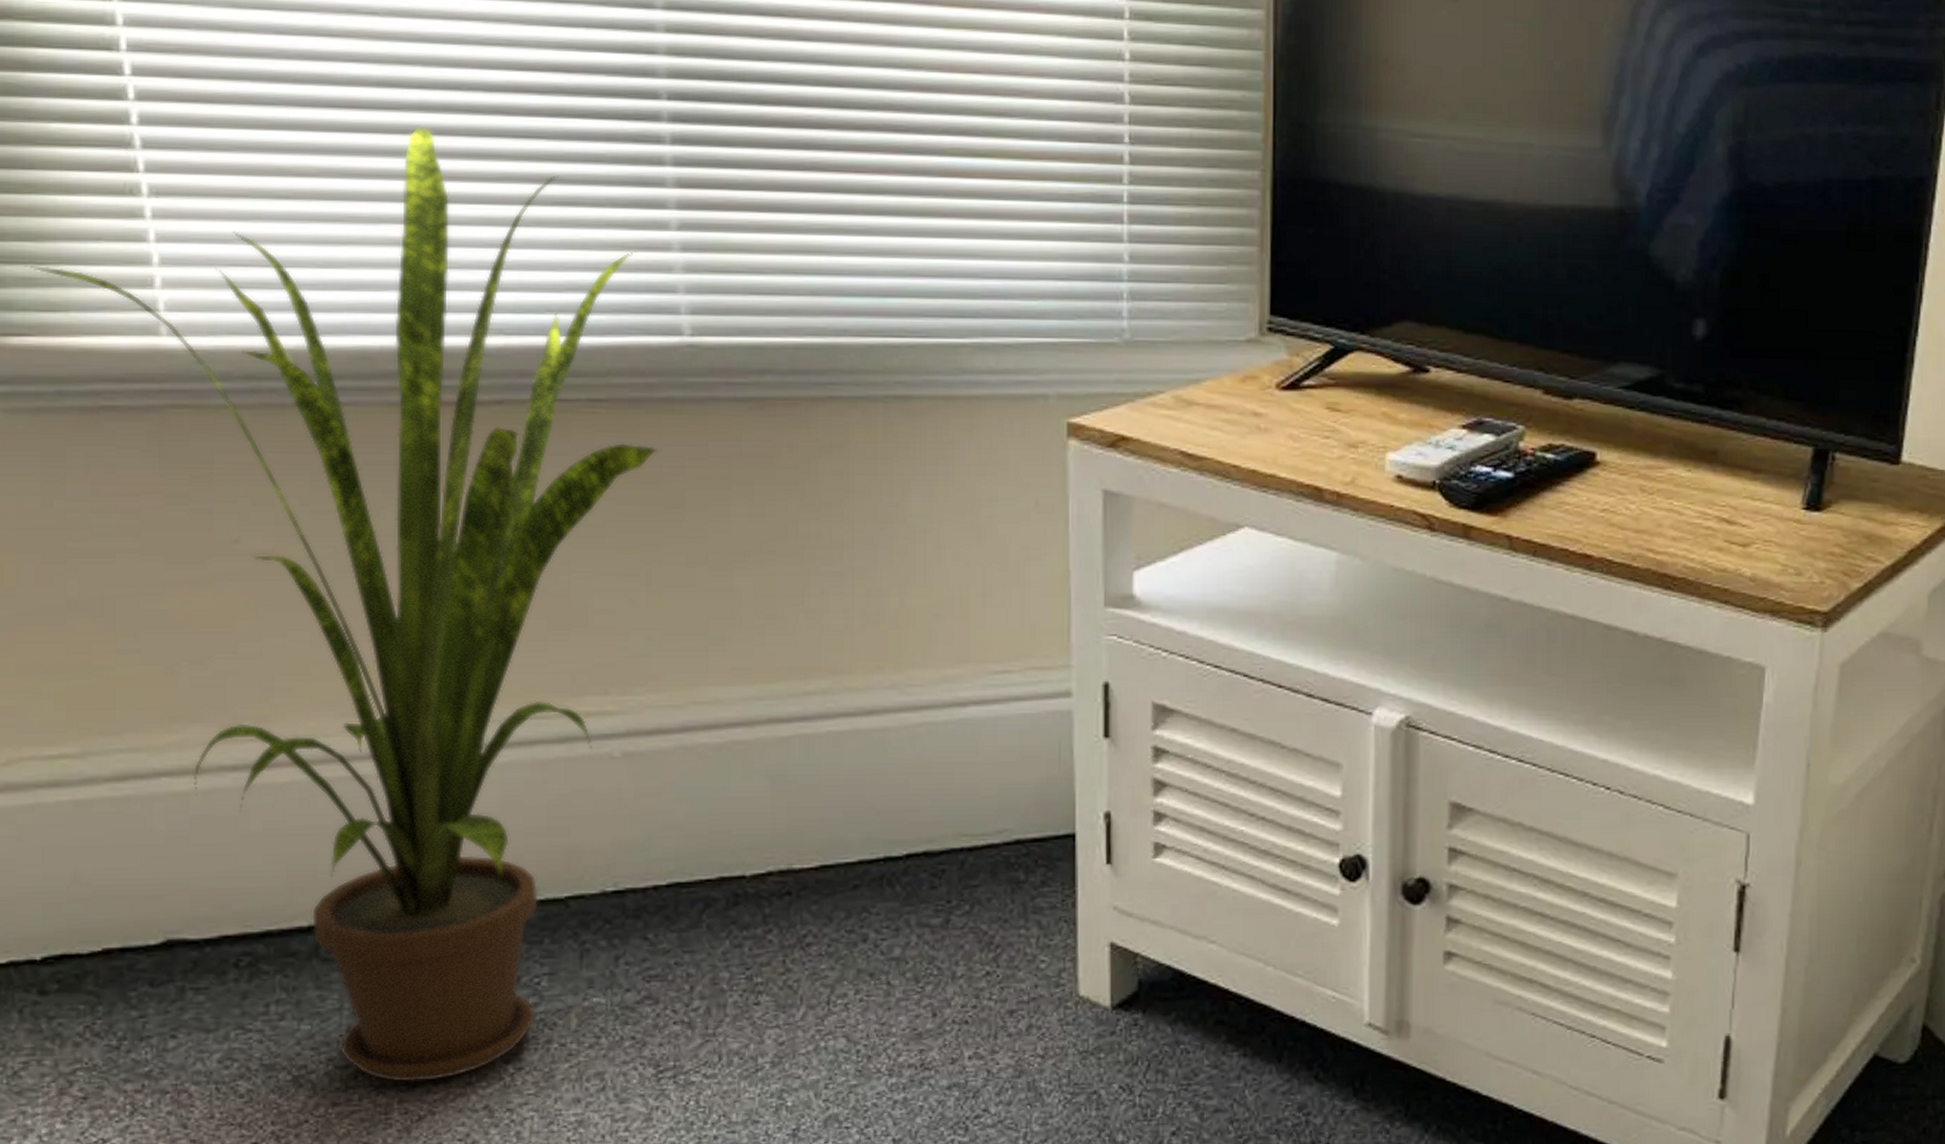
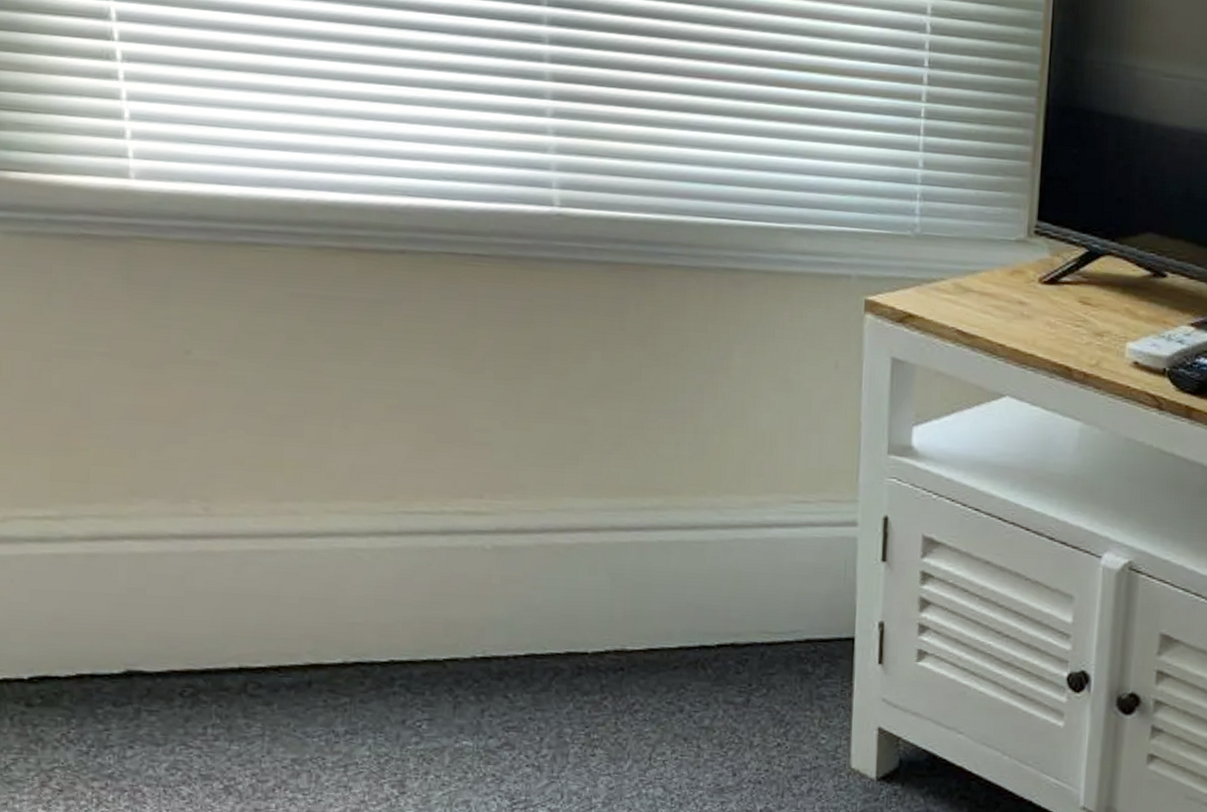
house plant: present [25,124,660,1083] -> none [21,14,531,798]

